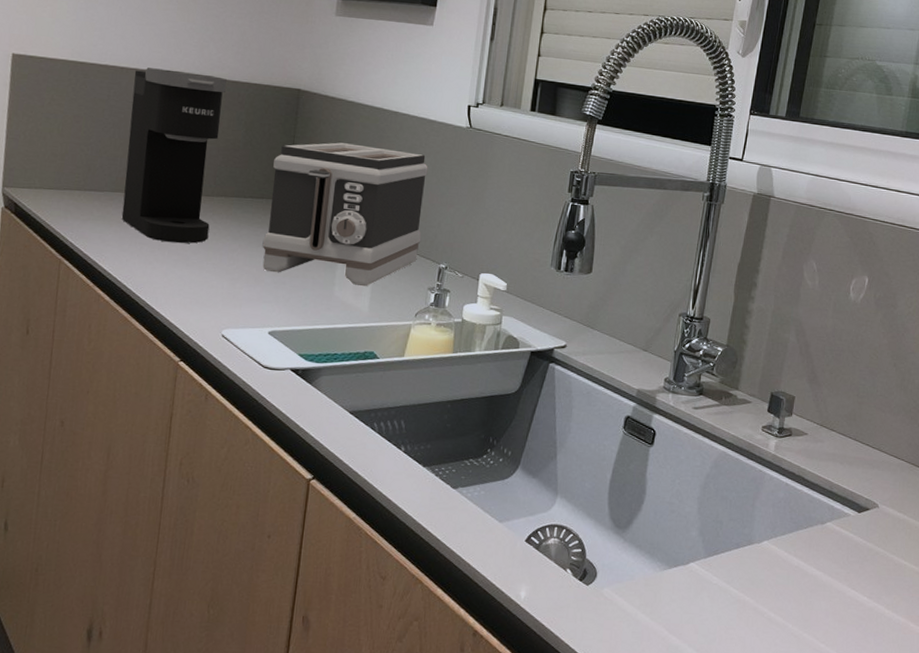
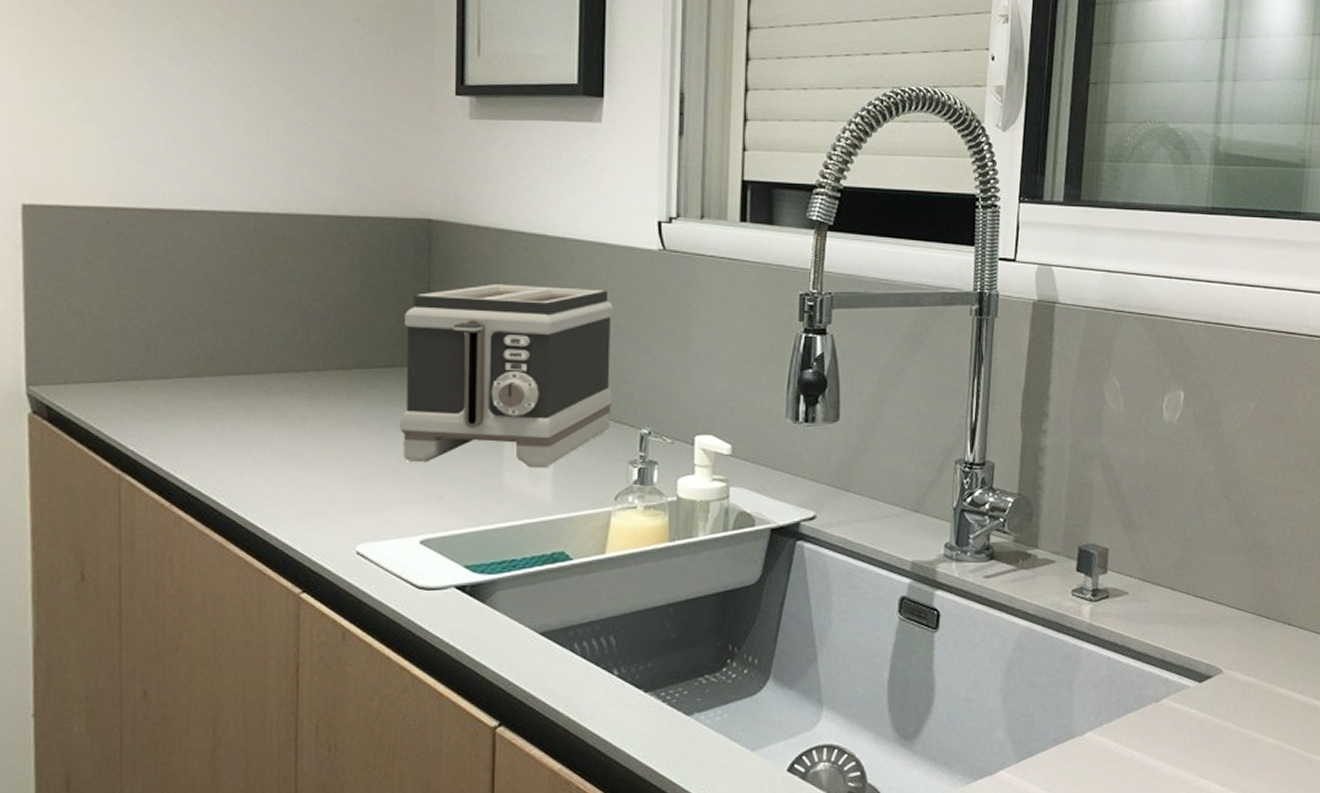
coffee maker: present [121,67,227,244] -> none [199,208,329,438]

